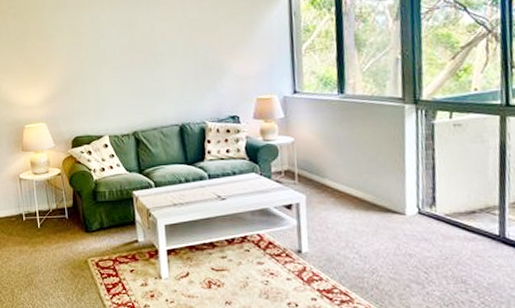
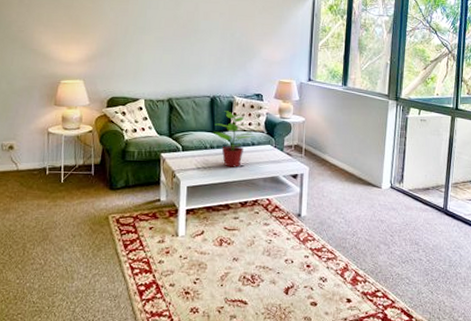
potted plant: none [186,138,236,201] -> present [213,111,255,167]

